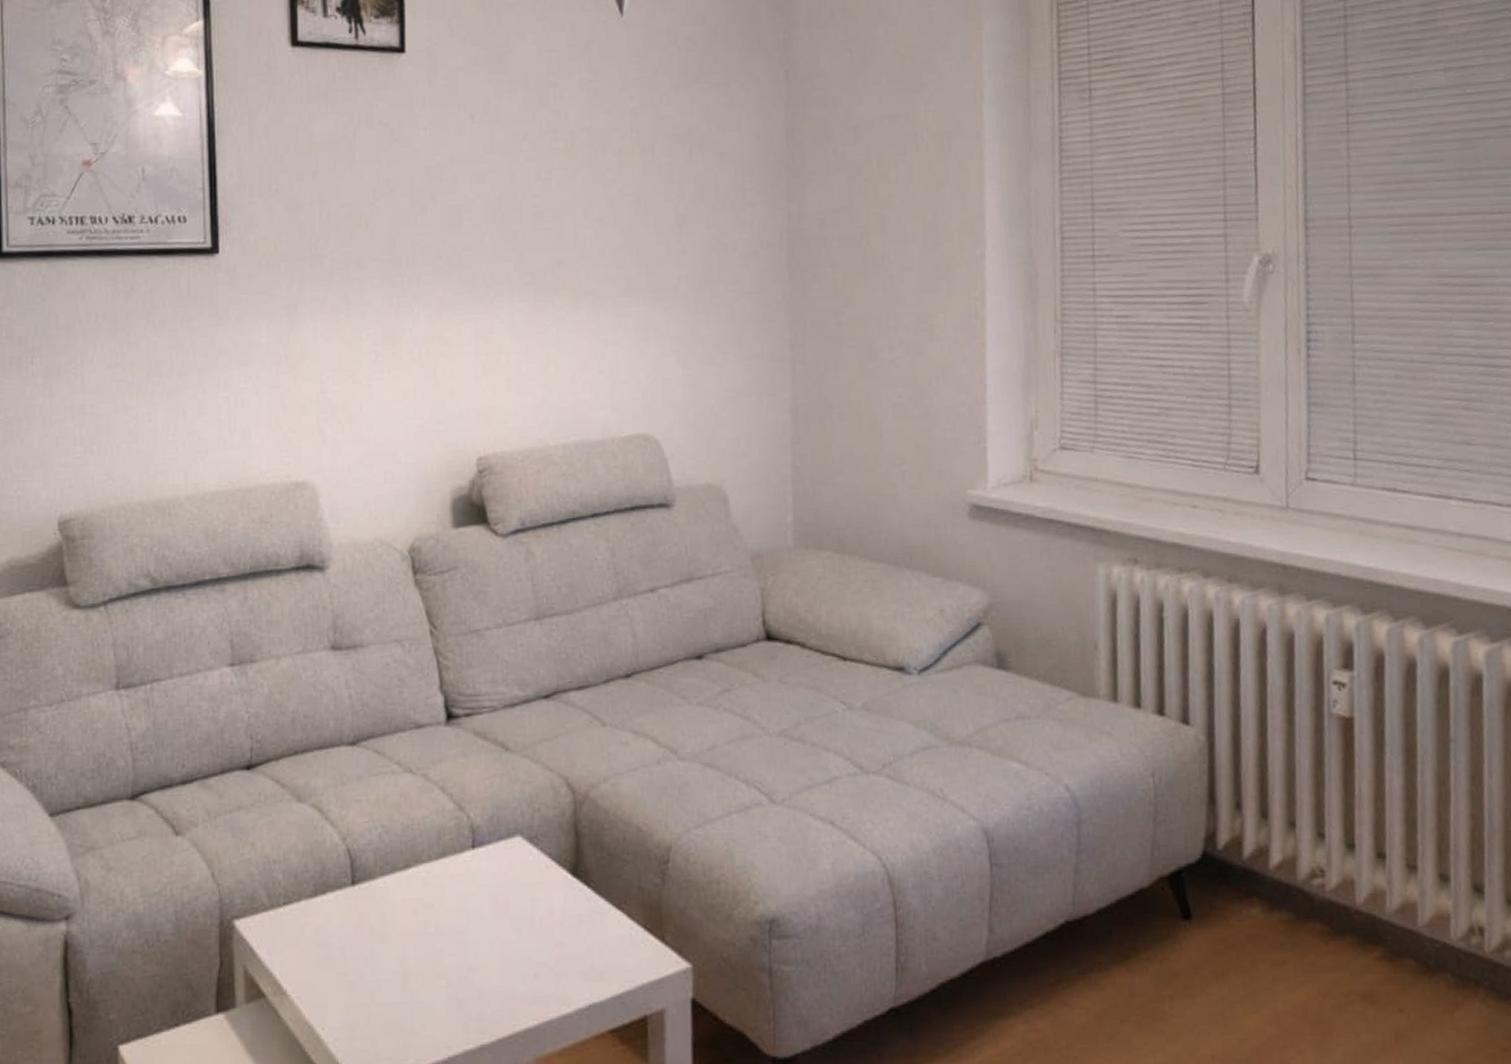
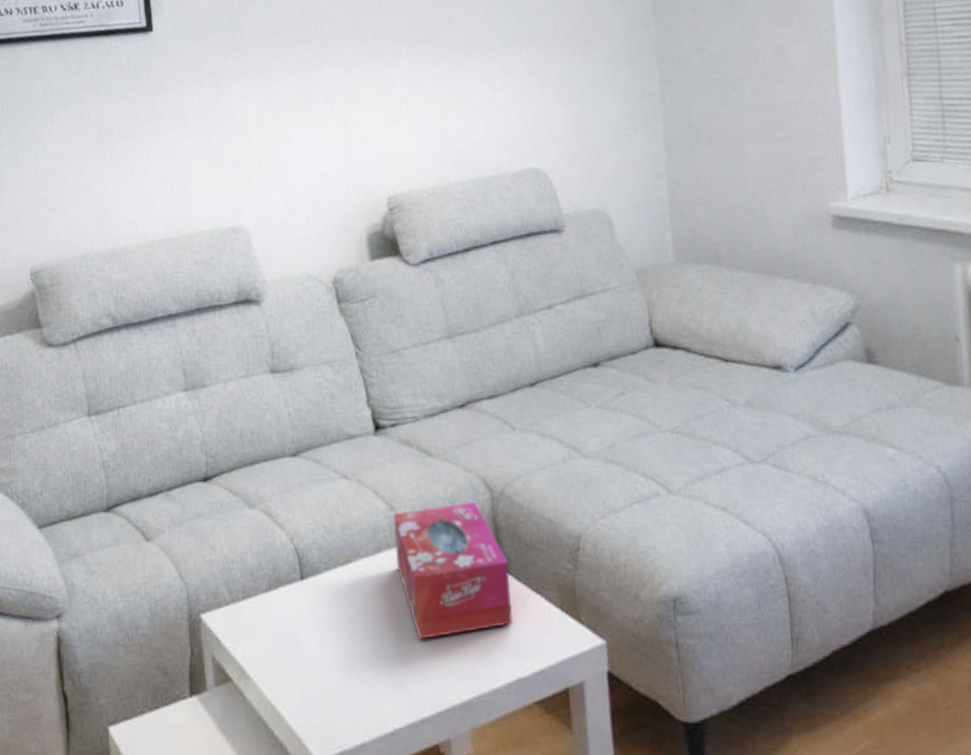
tissue box: none [461,804,590,957] -> present [393,501,513,639]

